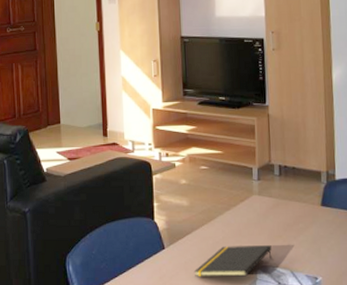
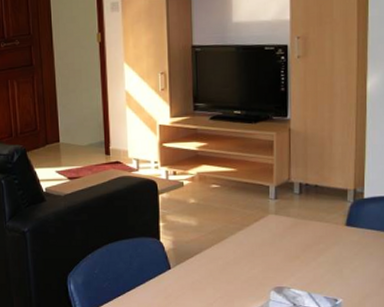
notepad: present [193,245,272,277] -> none [201,266,288,298]

